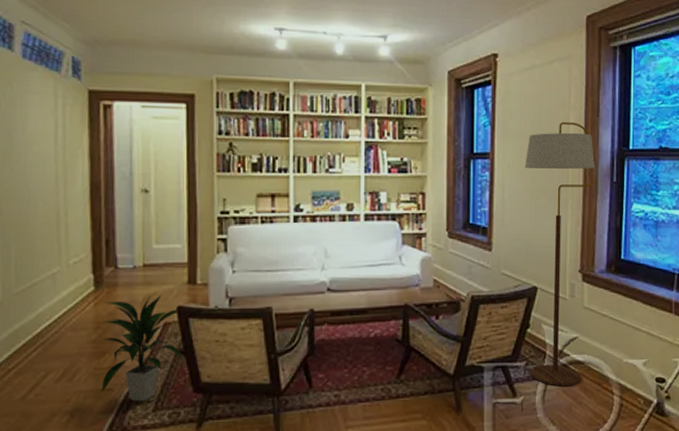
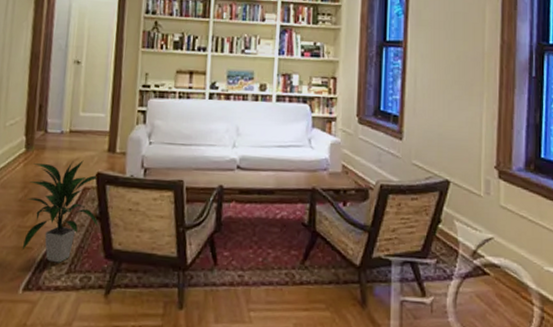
floor lamp: present [525,122,596,387] -> none [438,14,513,291]

